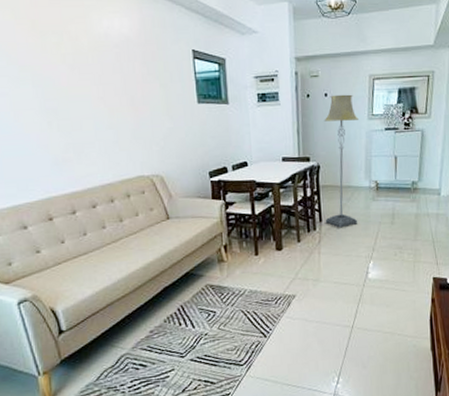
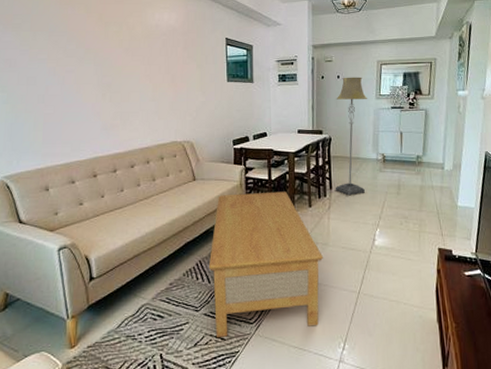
coffee table: none [191,226,315,383] -> present [208,191,324,338]

